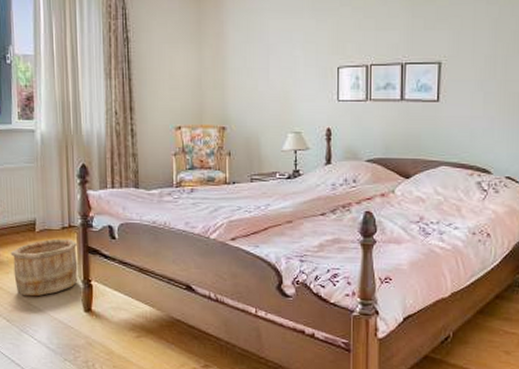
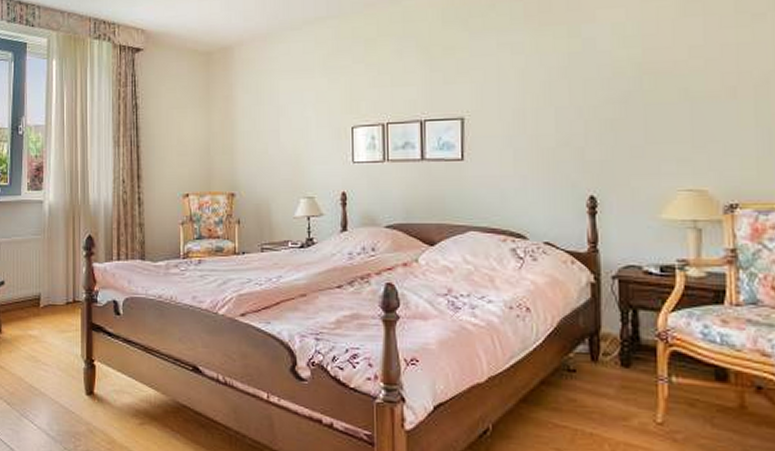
wooden bucket: present [10,238,78,297] -> none [14,314,81,378]

